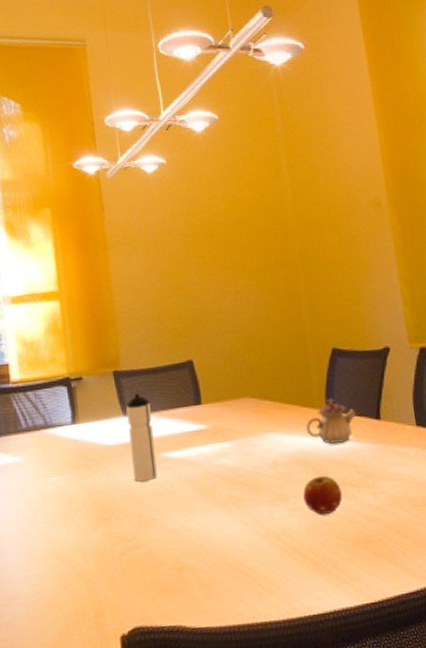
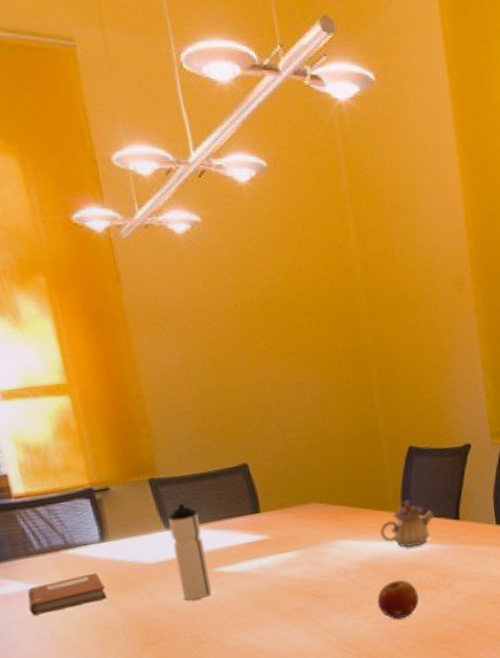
notebook: none [13,451,73,486] -> present [27,572,107,616]

